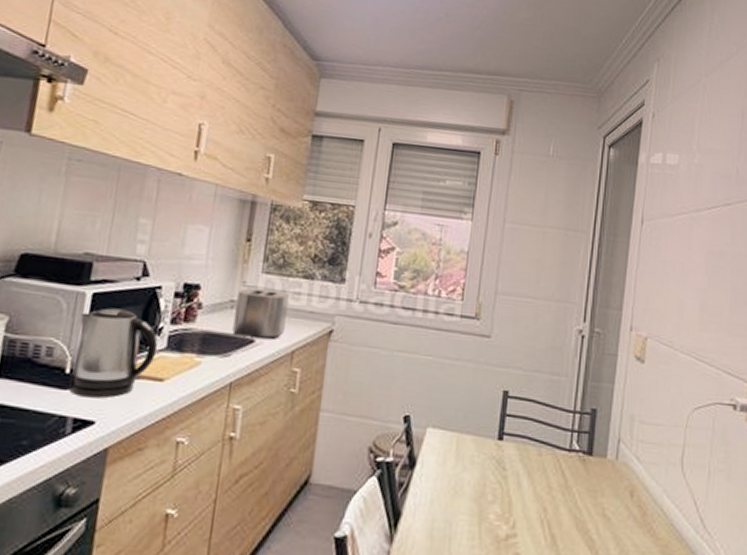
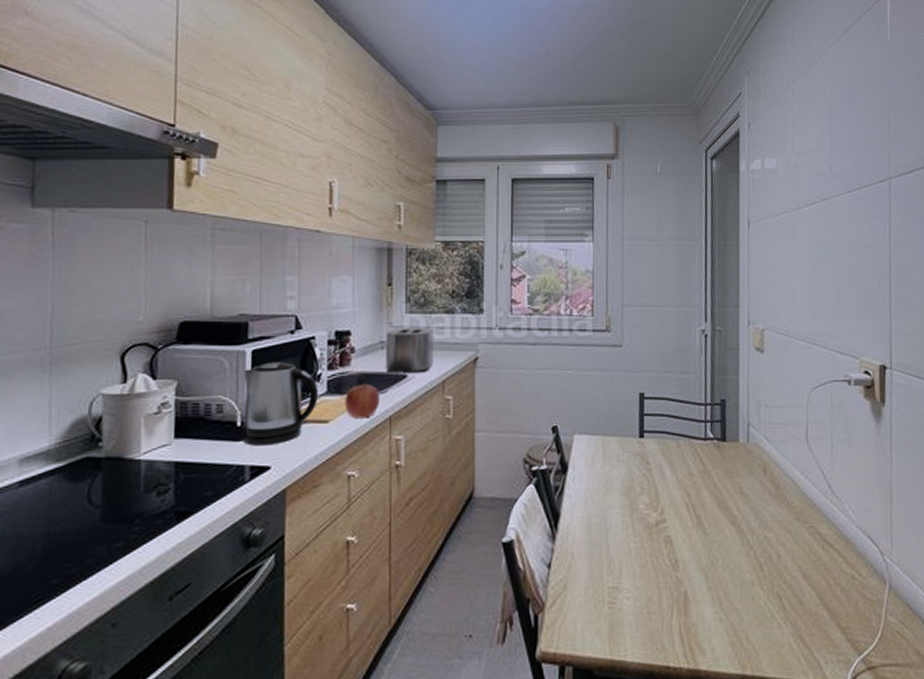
fruit: none [183,341,223,382] -> present [345,381,380,419]

